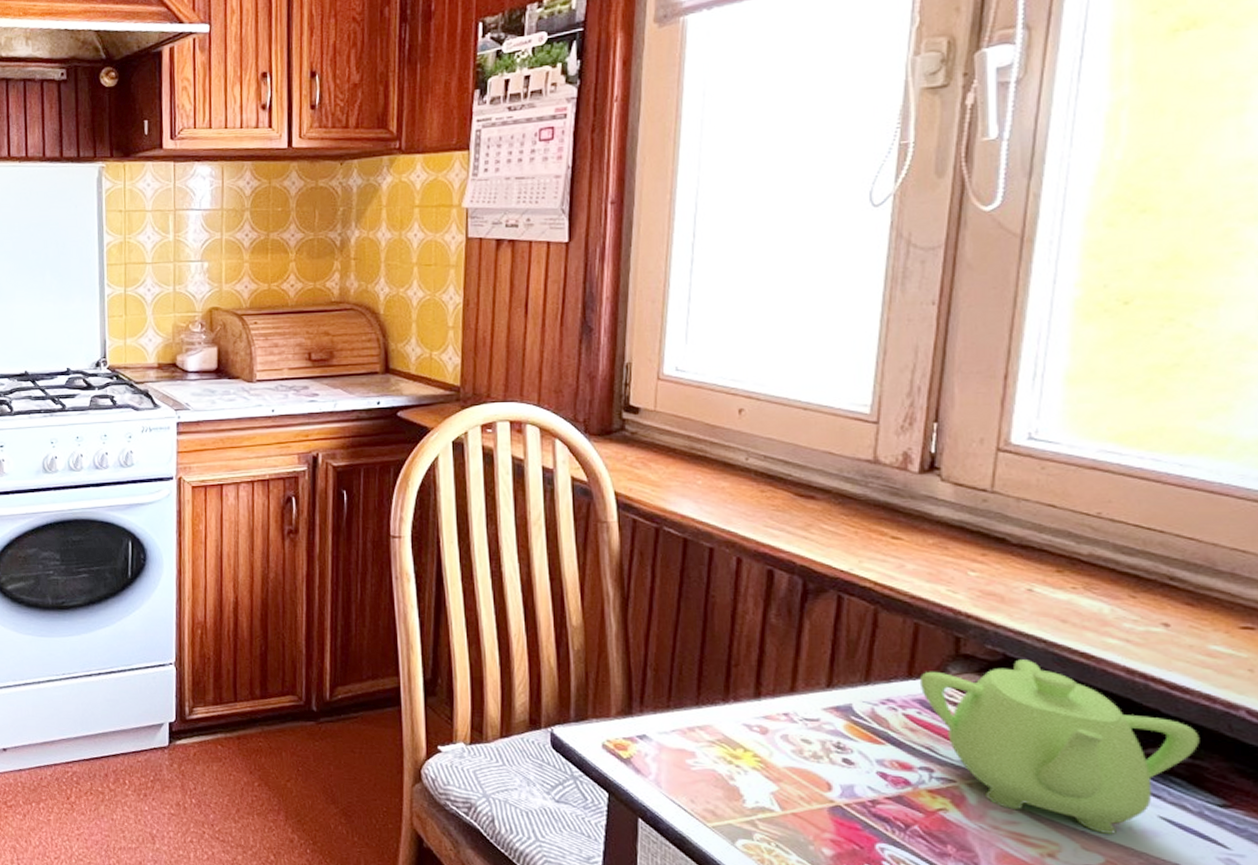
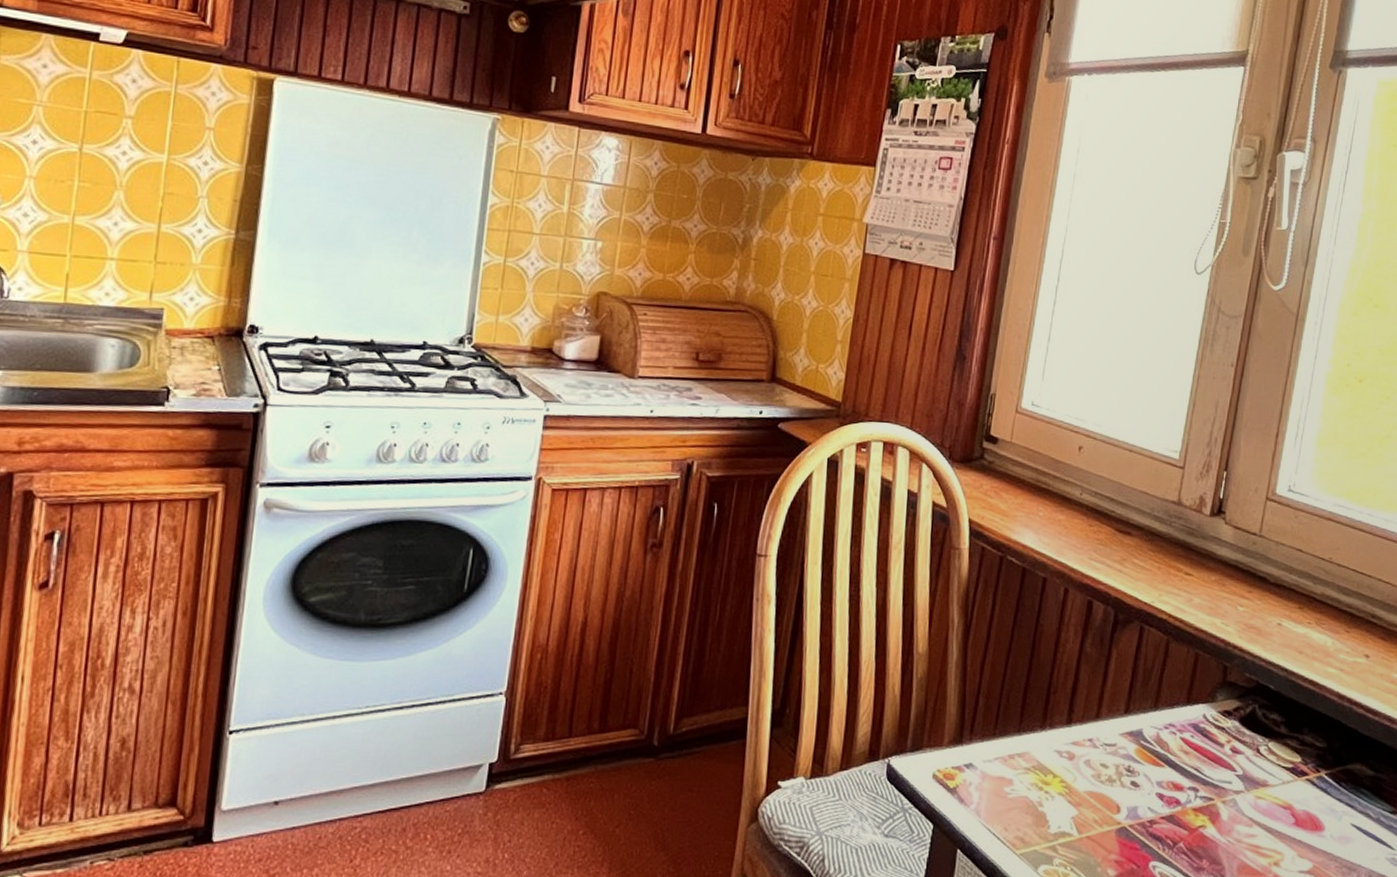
teapot: present [919,659,1200,834] -> none [1194,686,1382,842]

